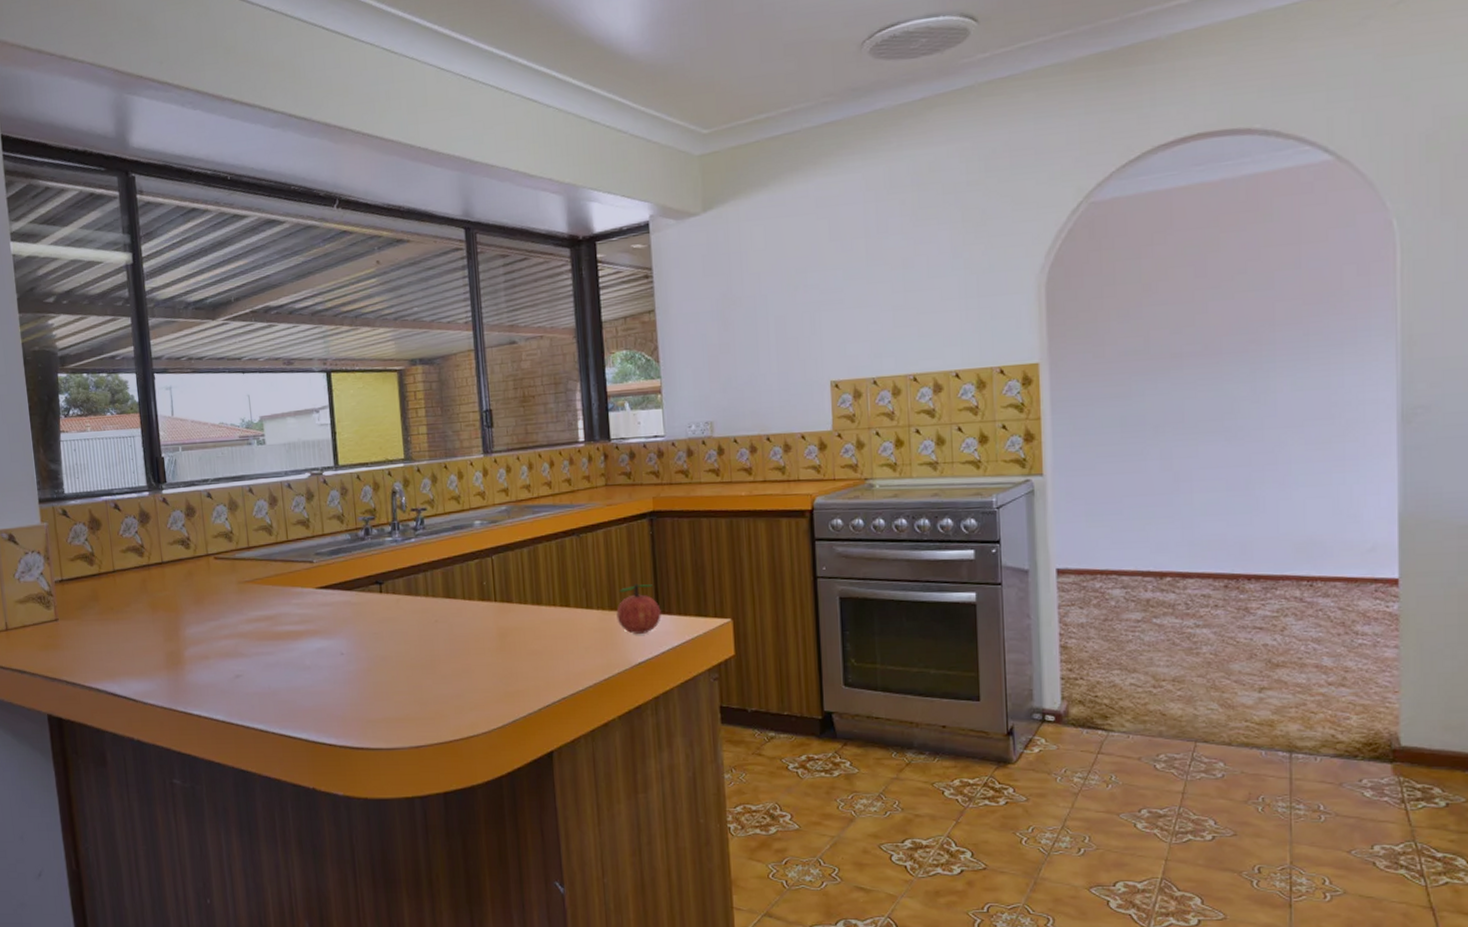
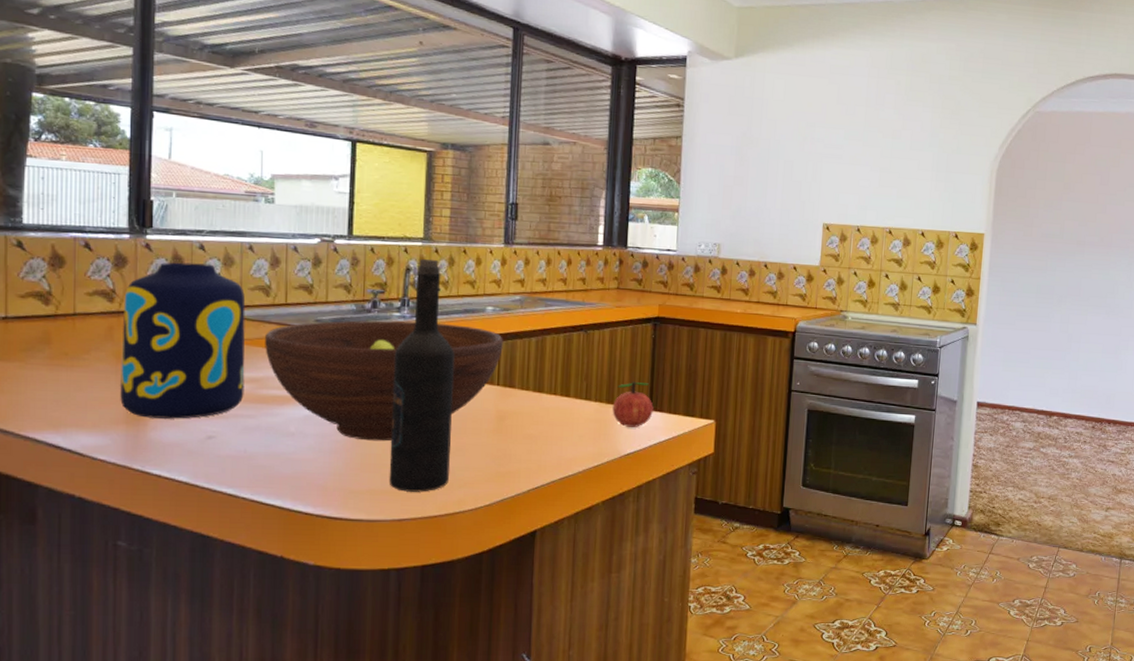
vase: none [151,510,262,662] -> present [120,262,246,419]
fruit bowl: none [273,543,496,669] -> present [265,320,503,441]
wine bottle: none [391,479,459,718] -> present [389,259,455,492]

